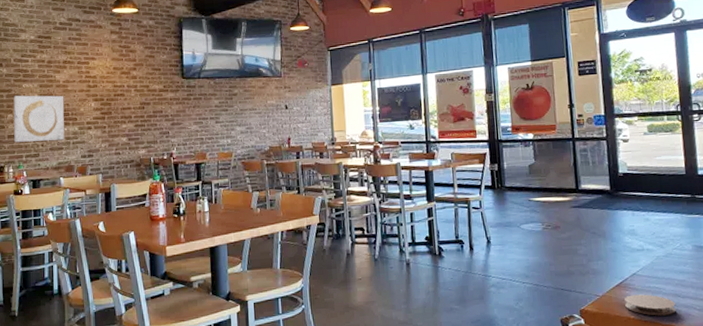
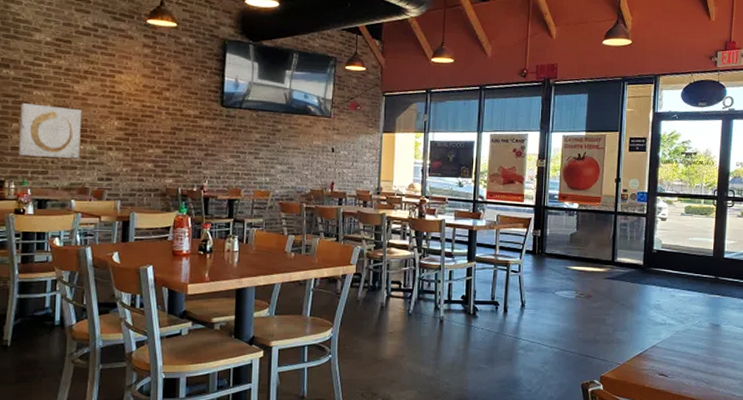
coaster: present [624,294,676,316] -> none [642,365,687,386]

